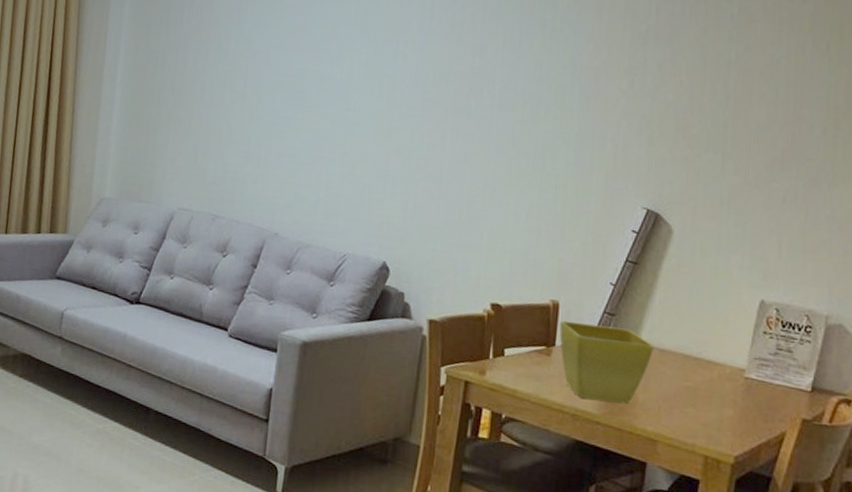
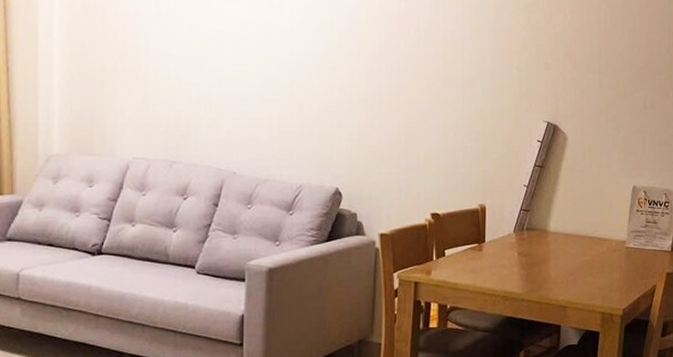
flower pot: present [559,320,655,405] -> none [488,220,561,282]

